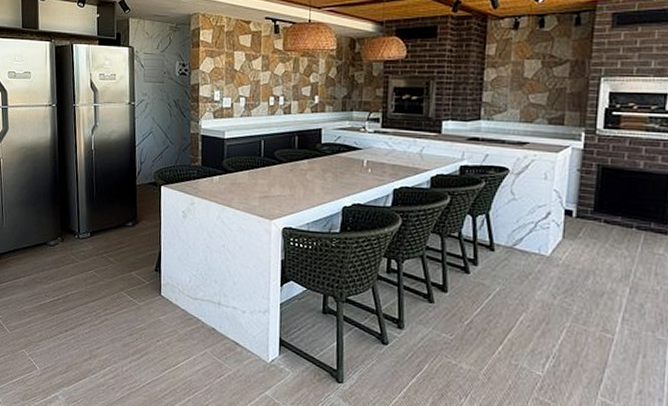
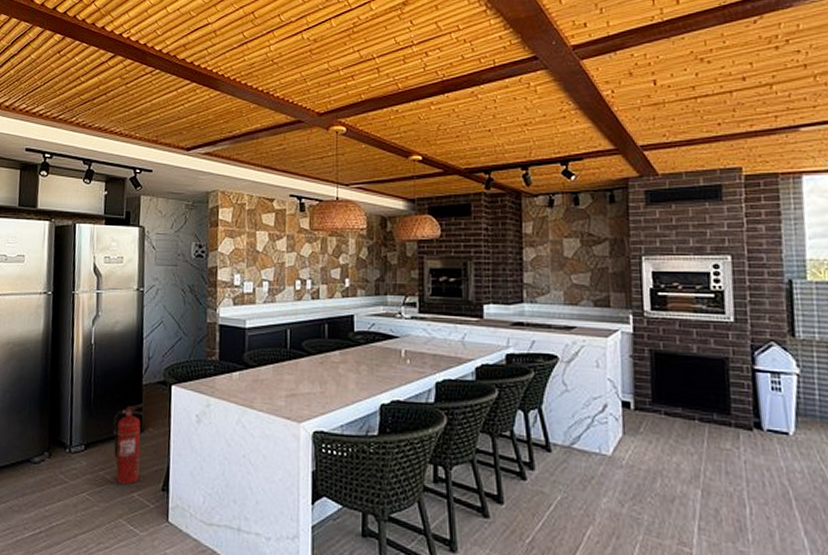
fire extinguisher: none [113,200,139,266] -> present [113,403,144,485]

